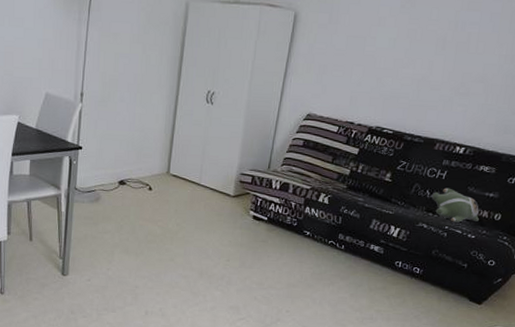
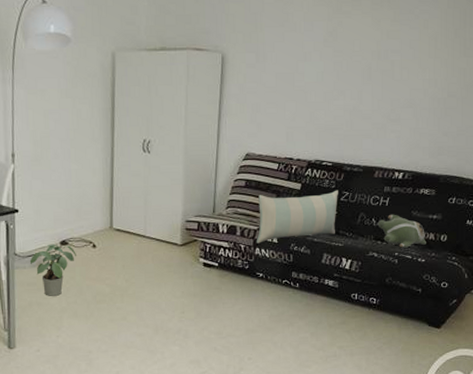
potted plant: none [88,182,134,232] -> present [29,244,77,296]
pillow: none [307,156,396,203] -> present [256,190,338,244]

